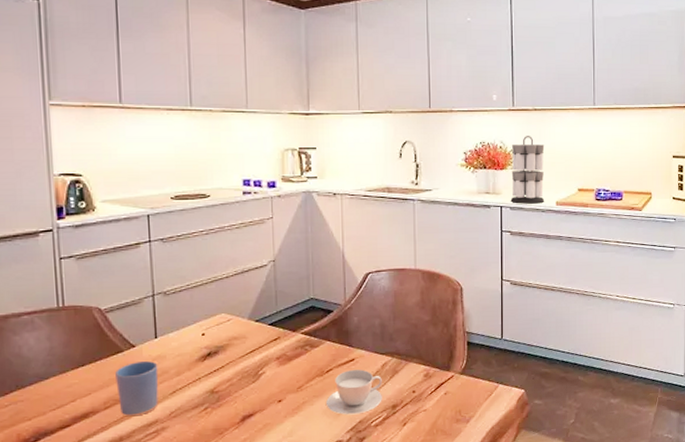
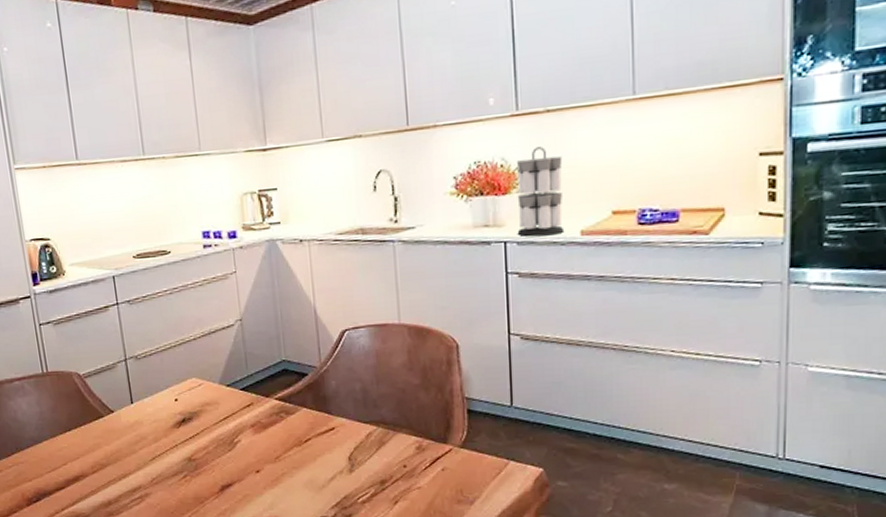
mug: present [114,361,159,417] -> none [98,427,140,482]
teacup: present [326,369,382,415] -> none [307,440,369,490]

